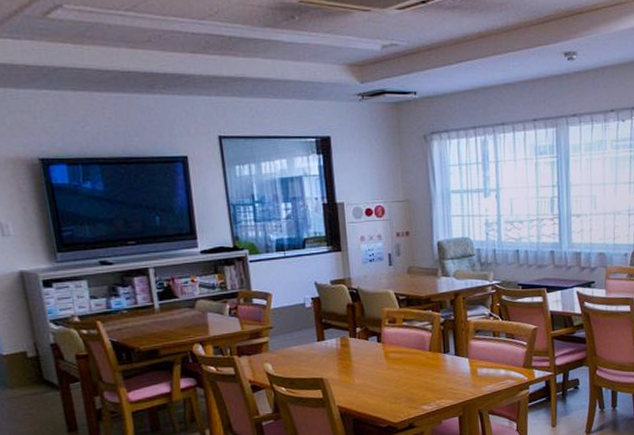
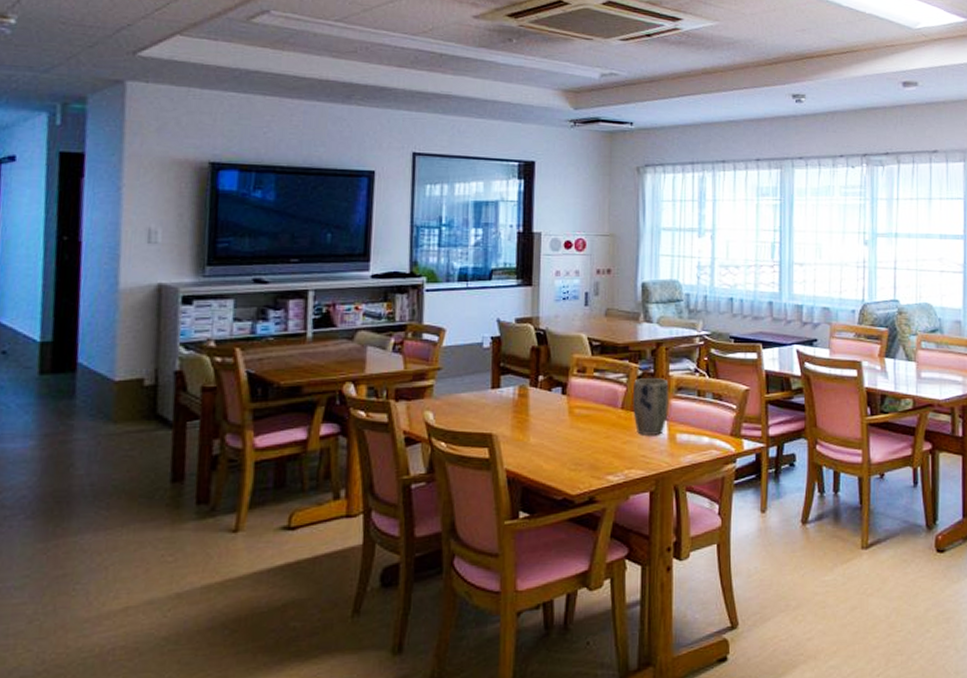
plant pot: none [437,323,469,372] -> present [632,378,669,435]

